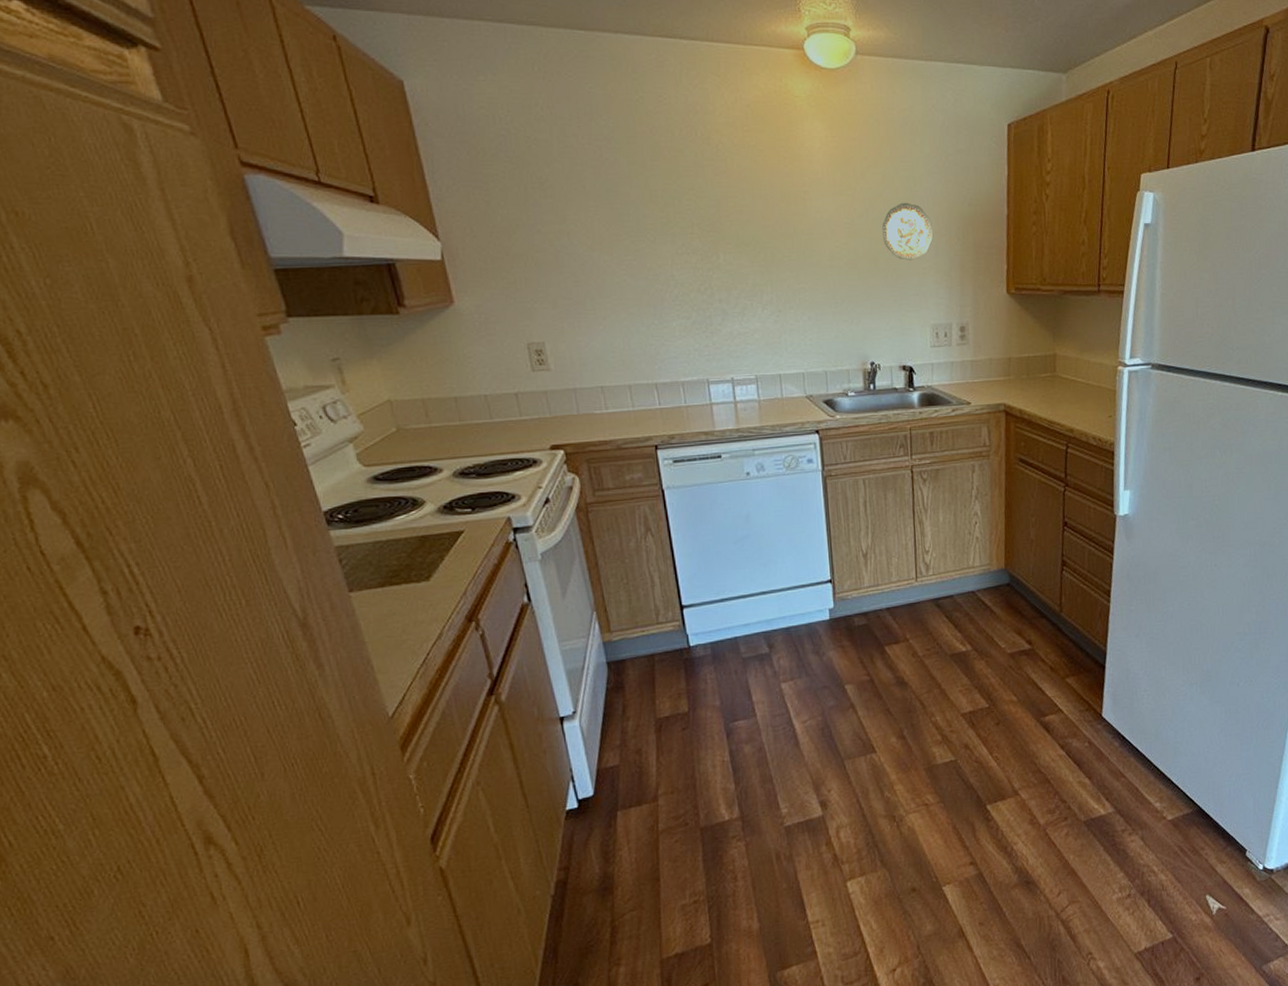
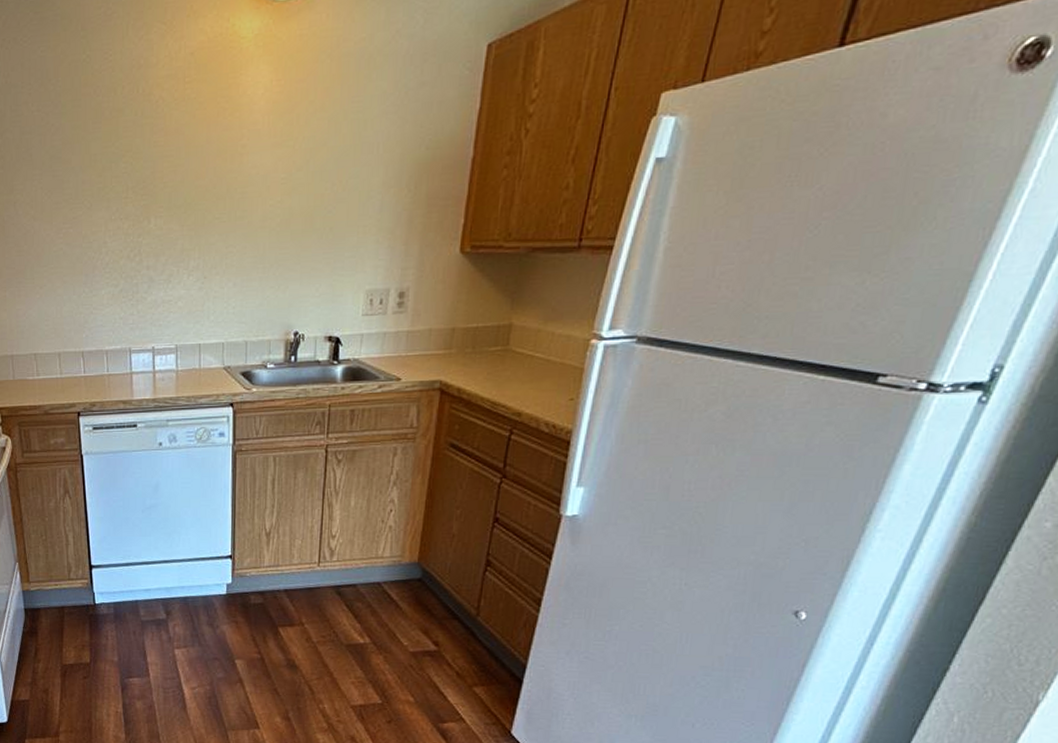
decorative plate: present [881,202,934,260] -> none [321,150,381,218]

